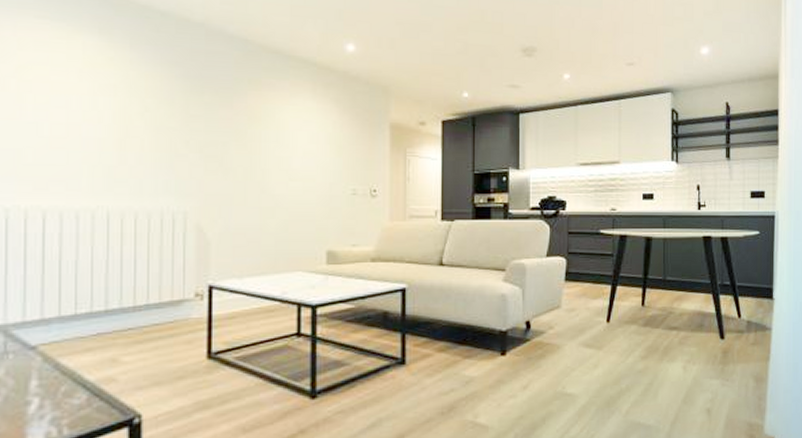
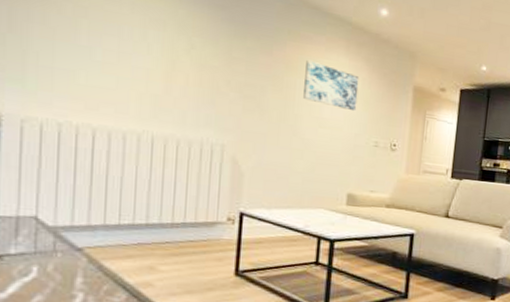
wall art: none [270,108,330,157] -> present [303,59,360,111]

